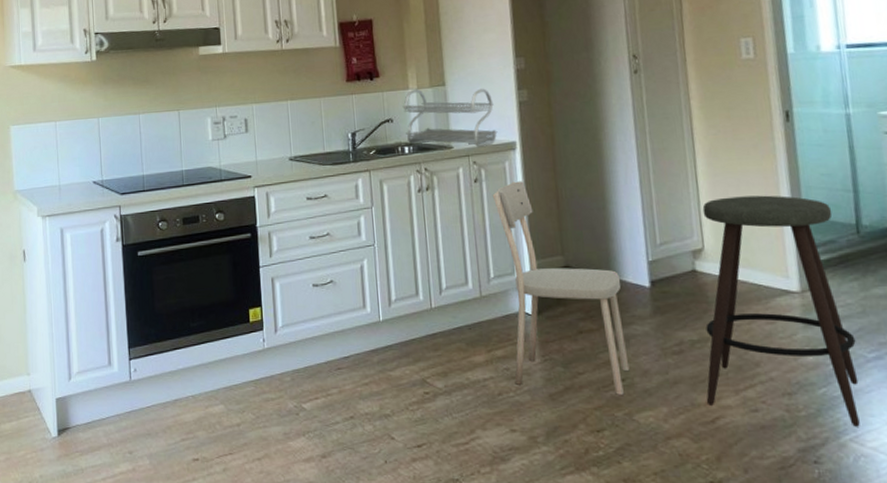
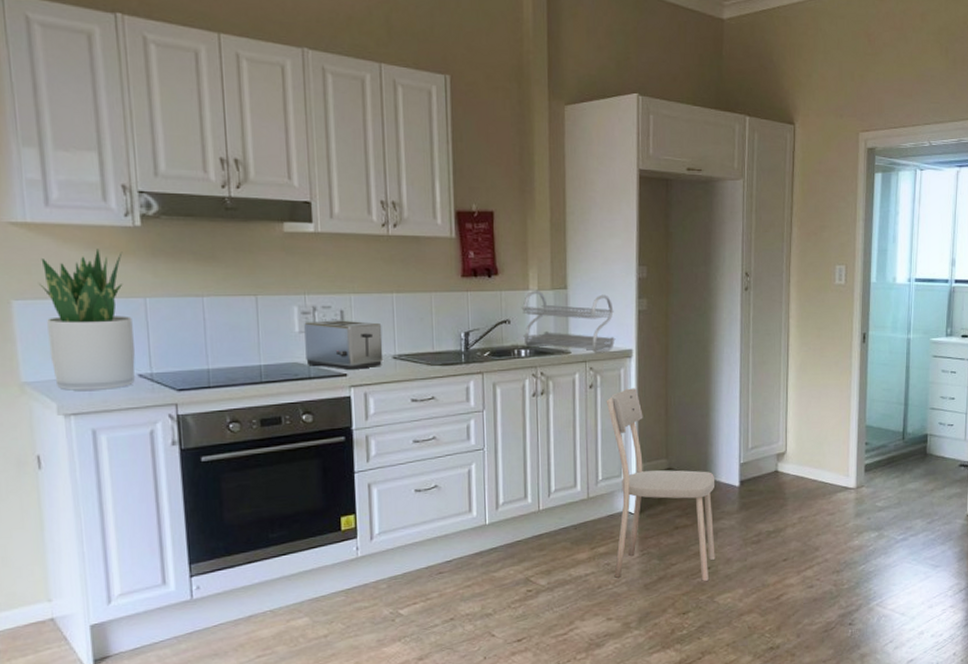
planter: none [28,81,91,196] -> present [39,249,135,391]
toaster: none [216,126,281,173] -> present [304,319,383,371]
bar stool: present [702,195,860,427] -> none [775,406,890,594]

